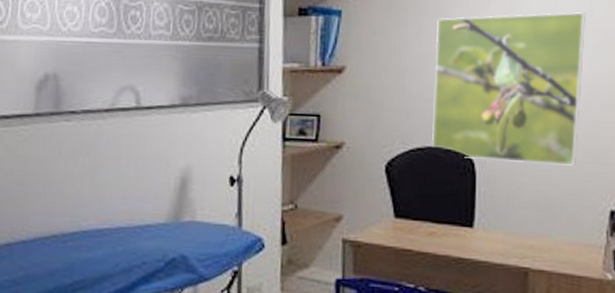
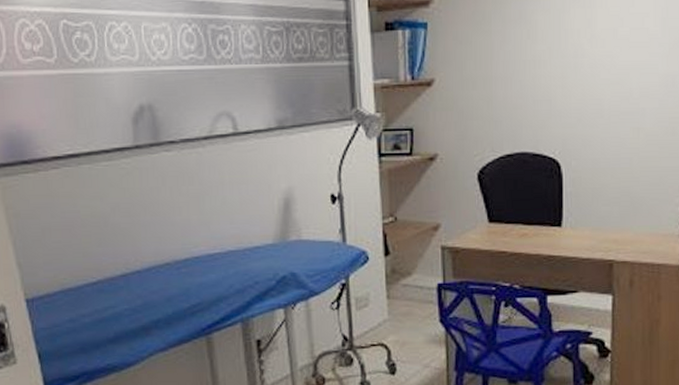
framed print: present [431,11,586,166] -> none [519,10,661,163]

